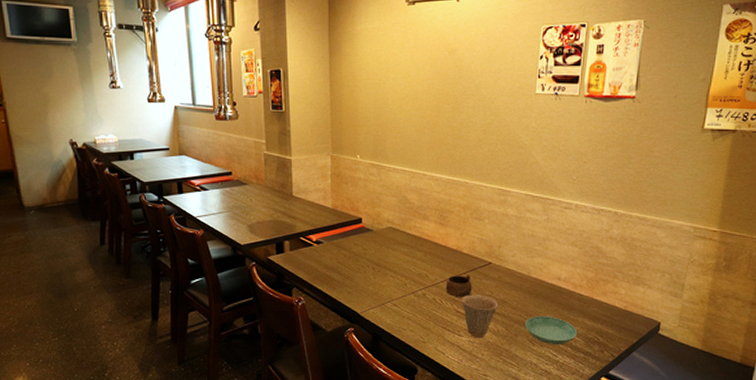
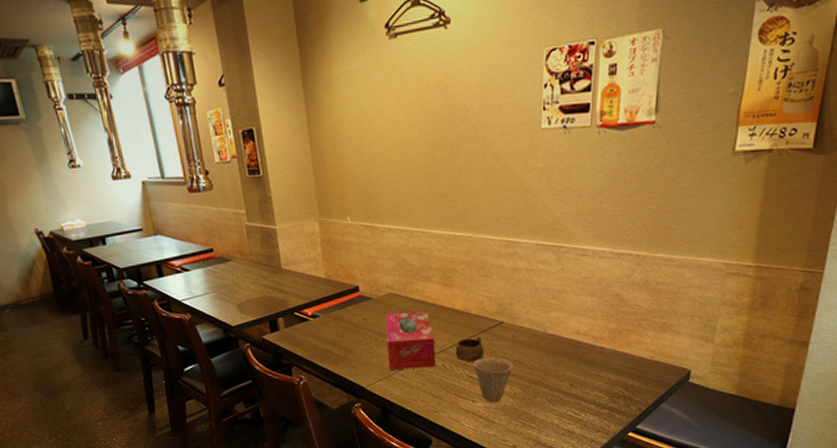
tissue box: none [382,245,428,300] -> present [386,311,436,370]
saucer: present [525,316,578,345] -> none [544,373,601,404]

